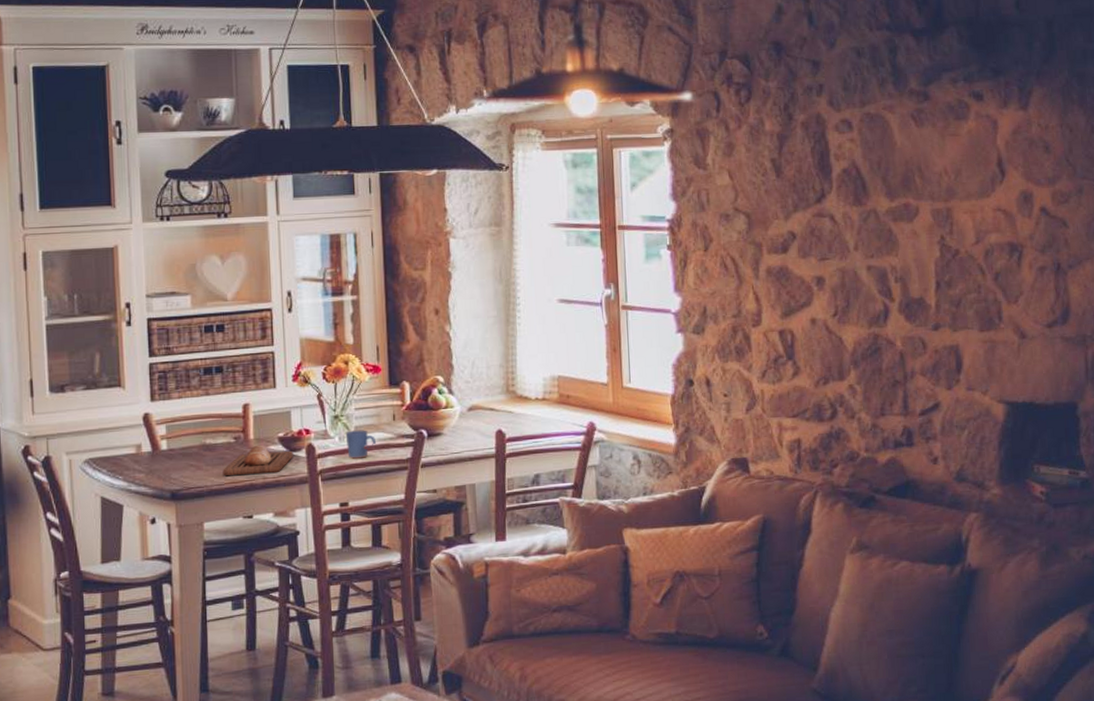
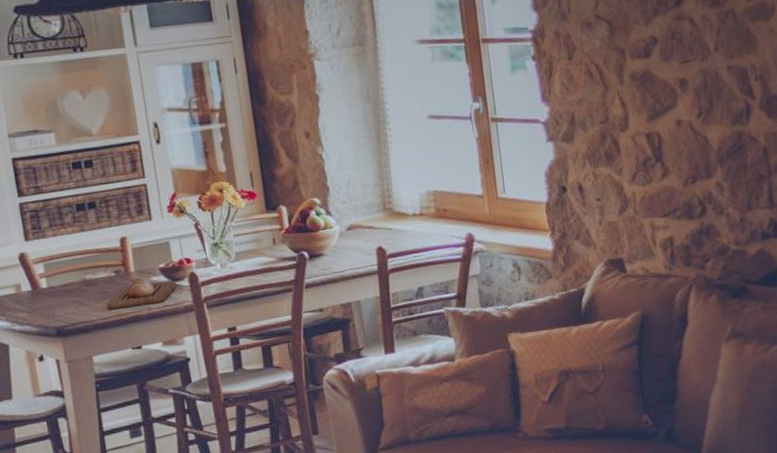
mug: present [345,430,376,459] -> none [226,255,258,285]

